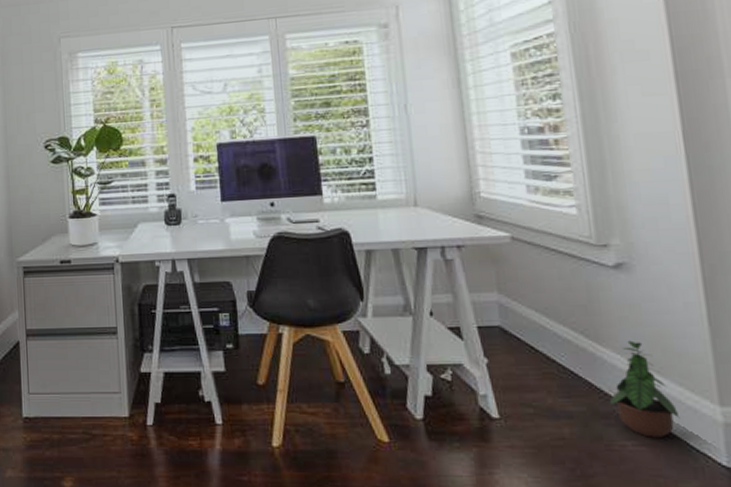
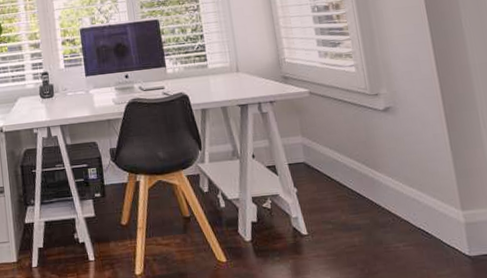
potted plant: present [609,340,680,438] -> none [385,166,435,239]

